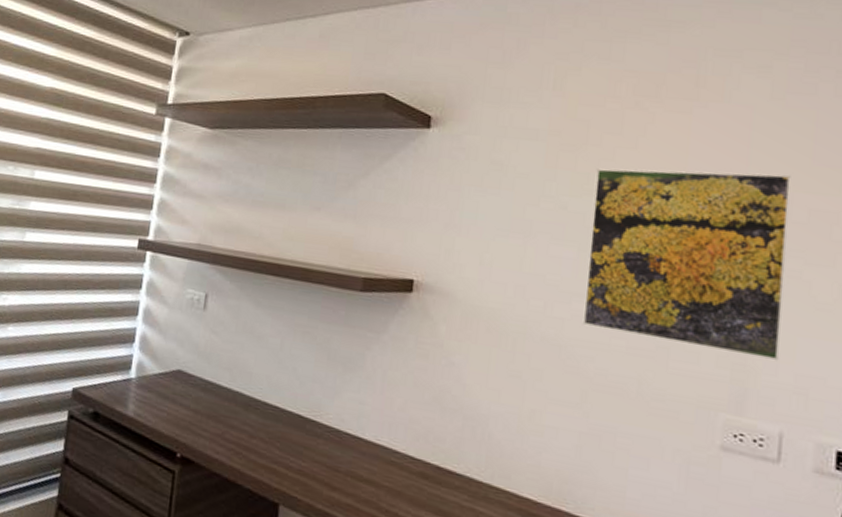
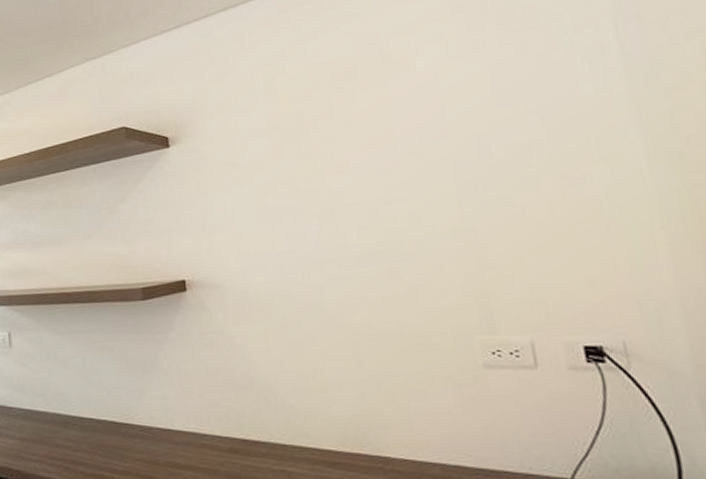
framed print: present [582,168,791,361] -> none [318,119,513,287]

